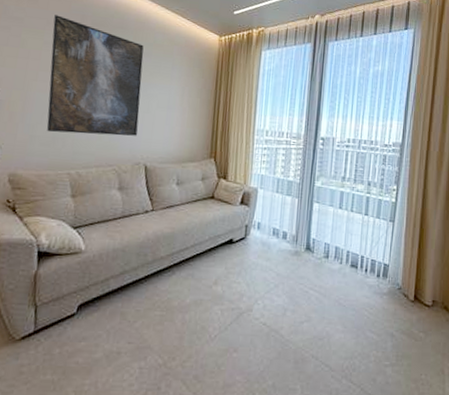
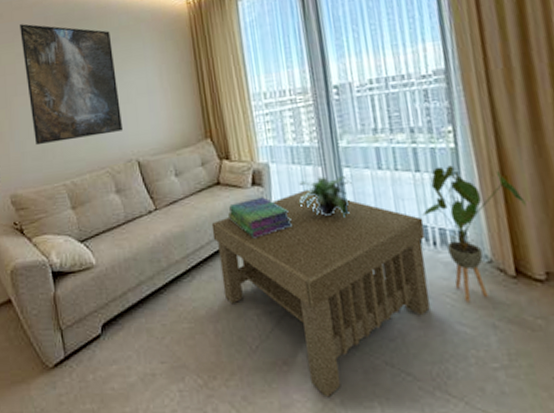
coffee table: none [197,214,362,380] -> present [211,189,430,398]
stack of books: none [214,214,267,248] -> present [227,197,293,238]
potted plant: none [274,206,318,241] -> present [298,176,352,217]
house plant: none [362,214,431,316] -> present [422,165,527,302]

